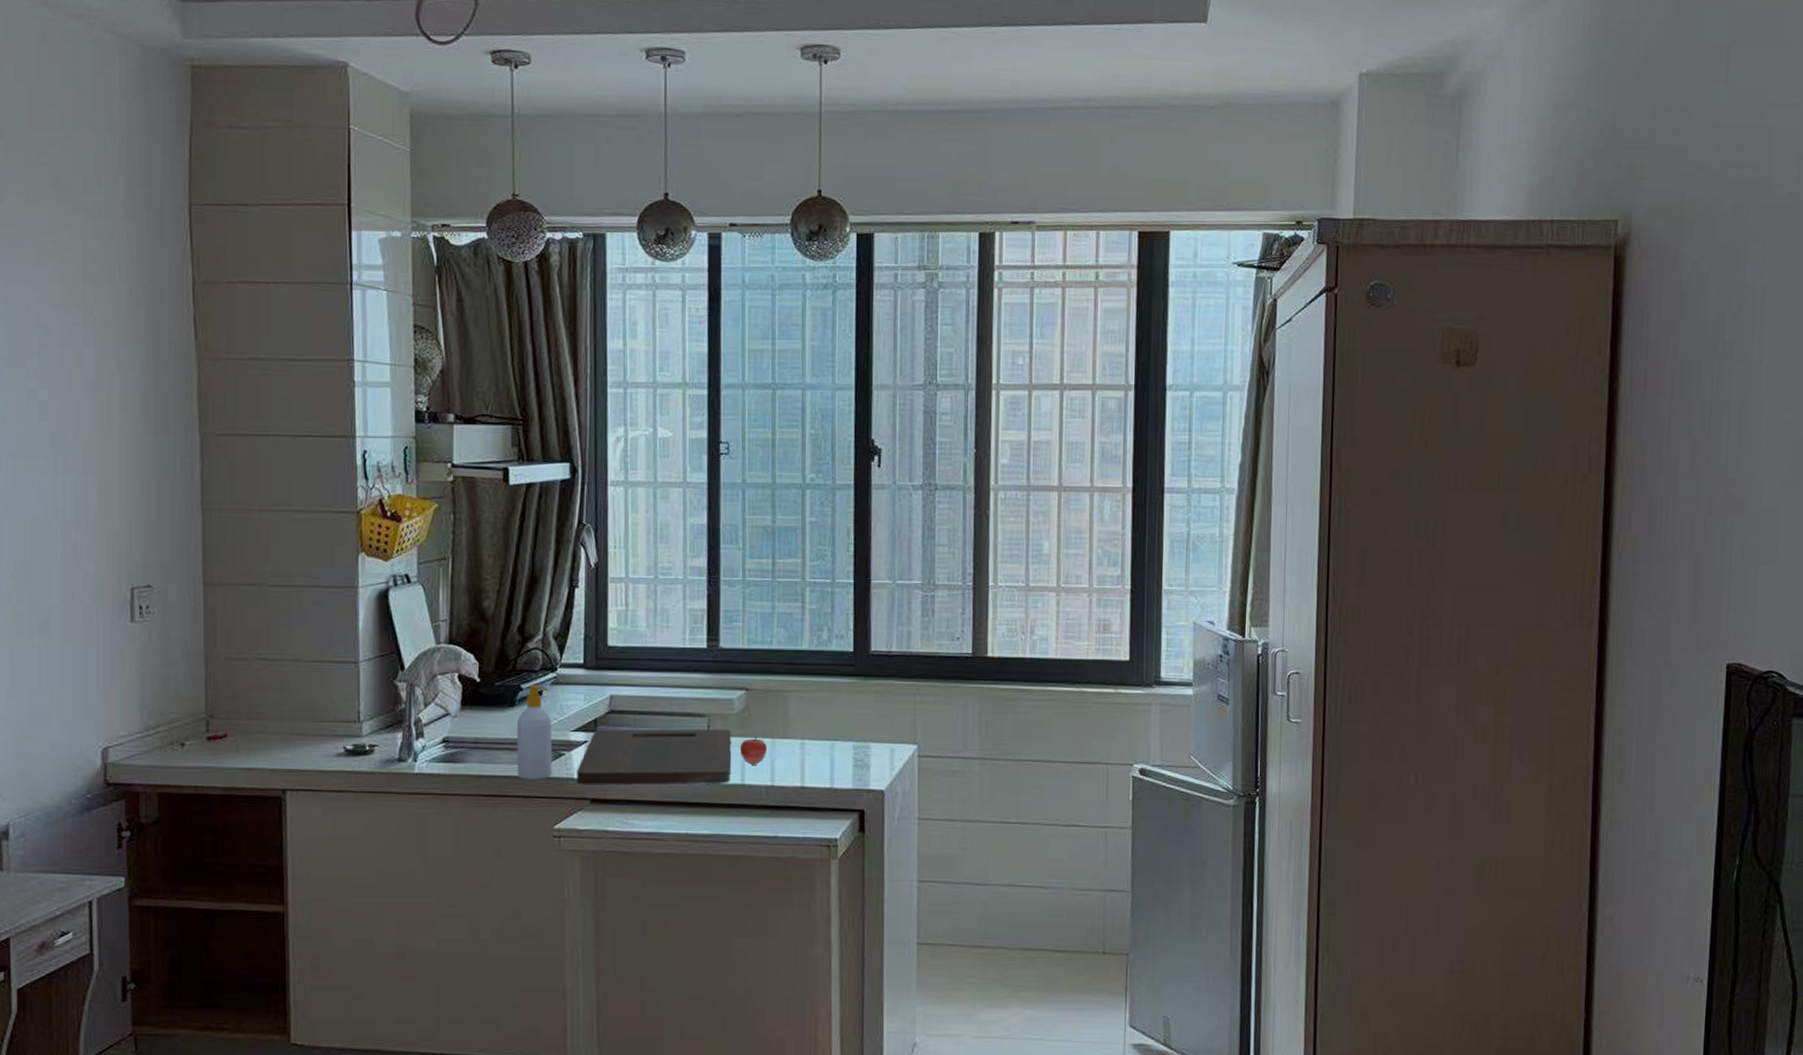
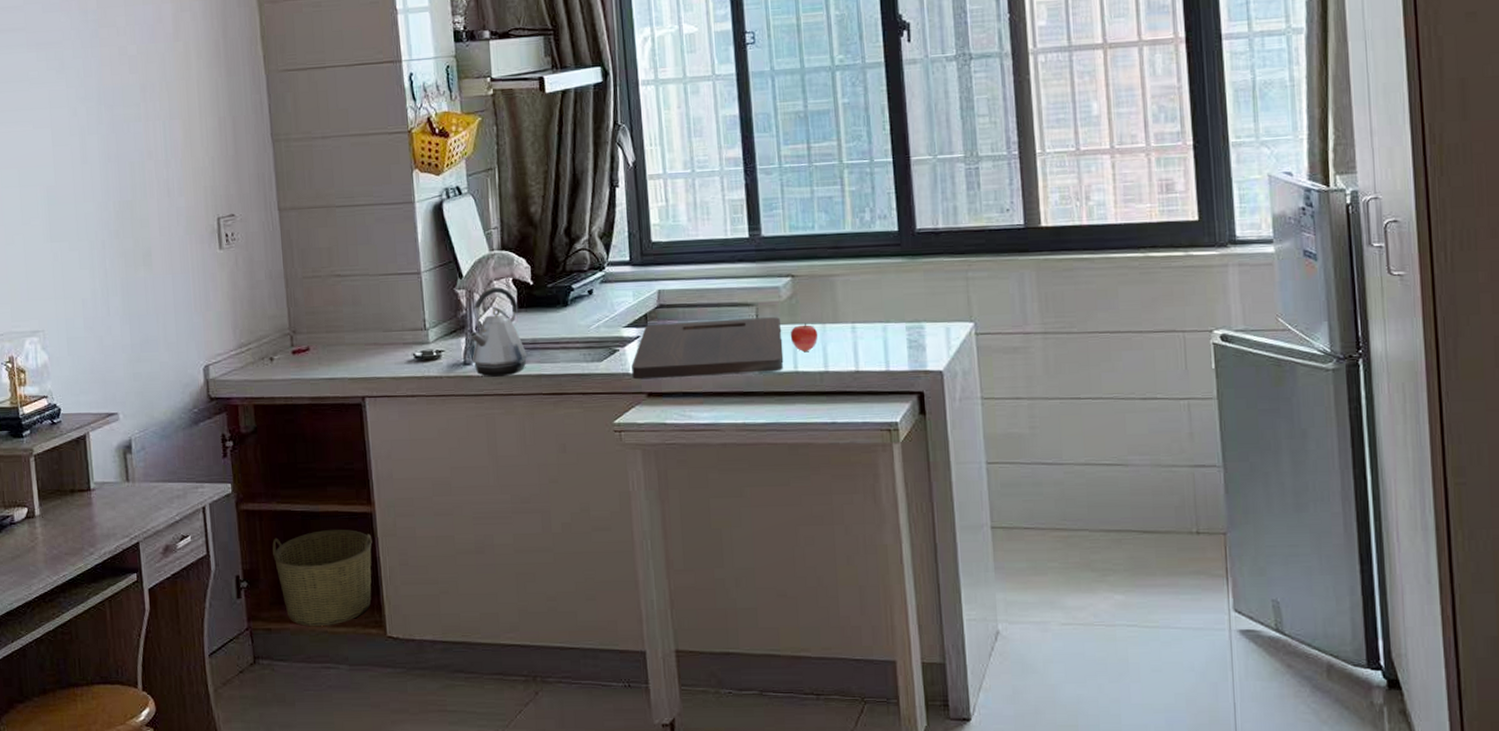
basket: none [168,929,282,1033] -> present [272,529,372,627]
kettle: none [406,682,468,776] -> present [469,287,528,378]
soap bottle: present [517,685,553,780] -> none [571,284,608,377]

